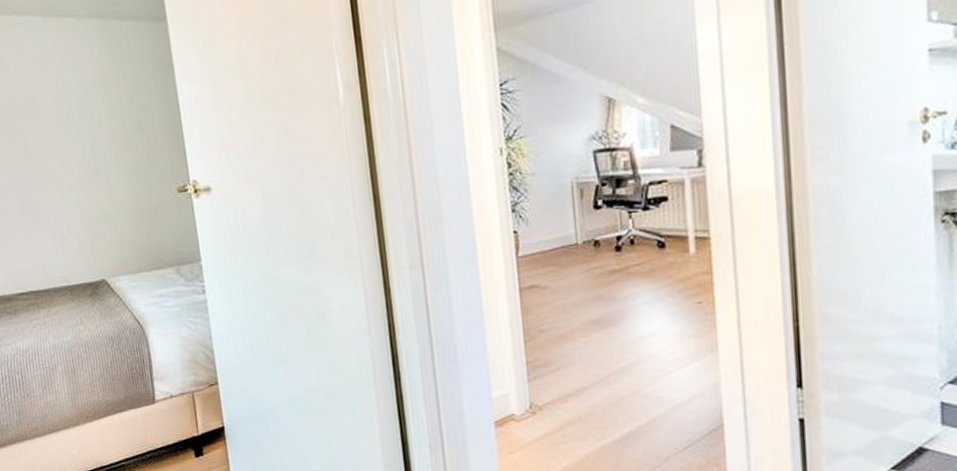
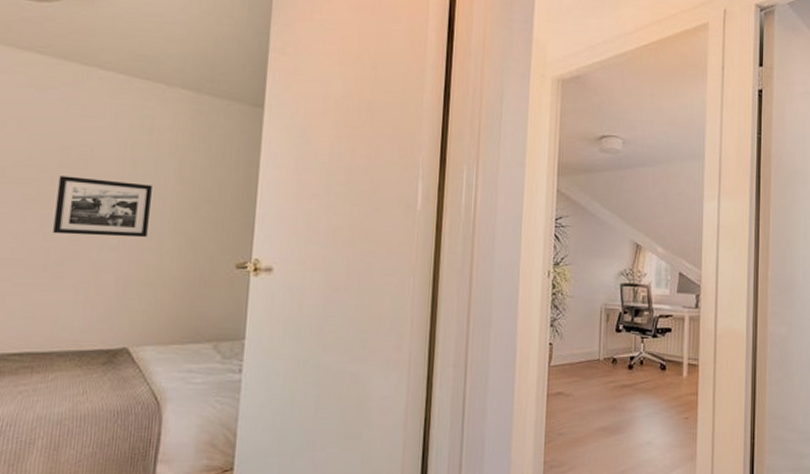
picture frame: none [13,122,96,183] -> present [53,176,152,238]

